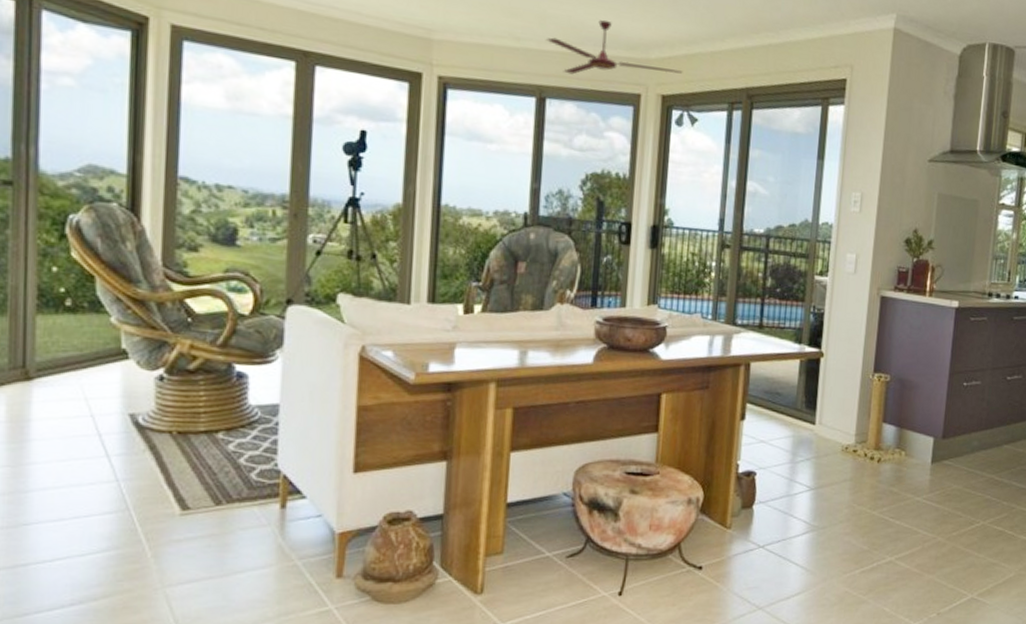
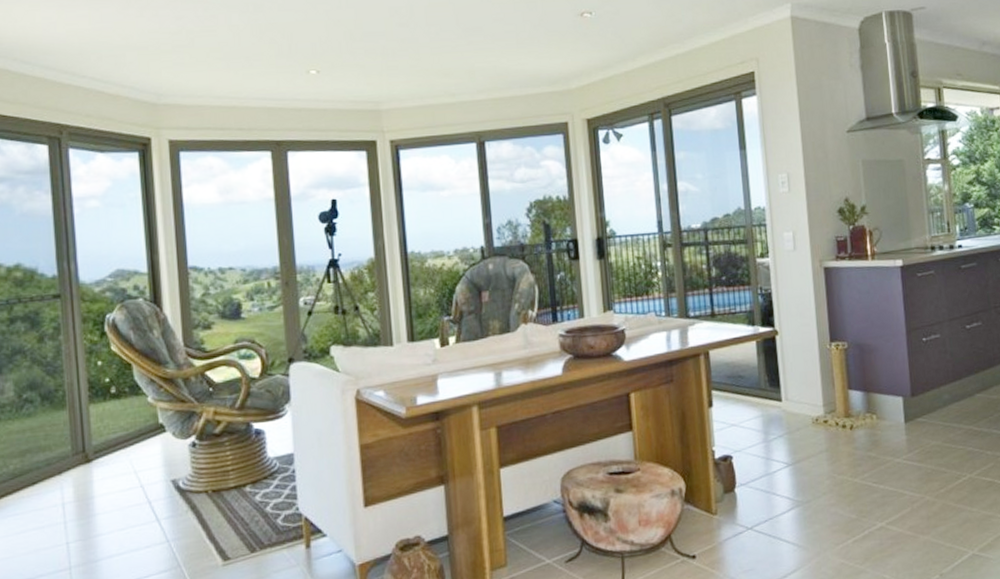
ceiling fan: present [547,20,683,75] -> none [478,64,602,117]

